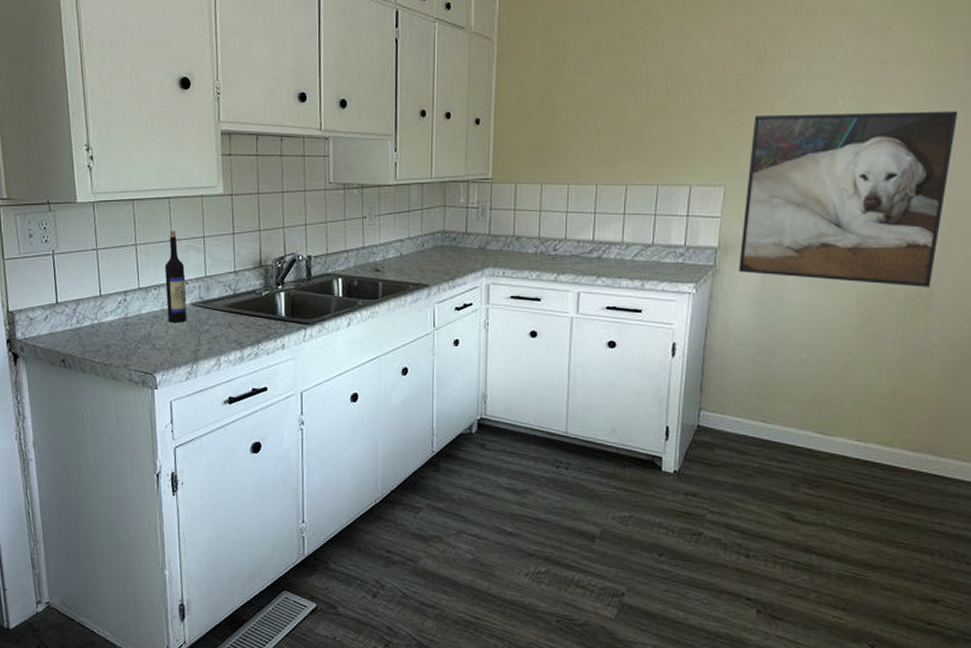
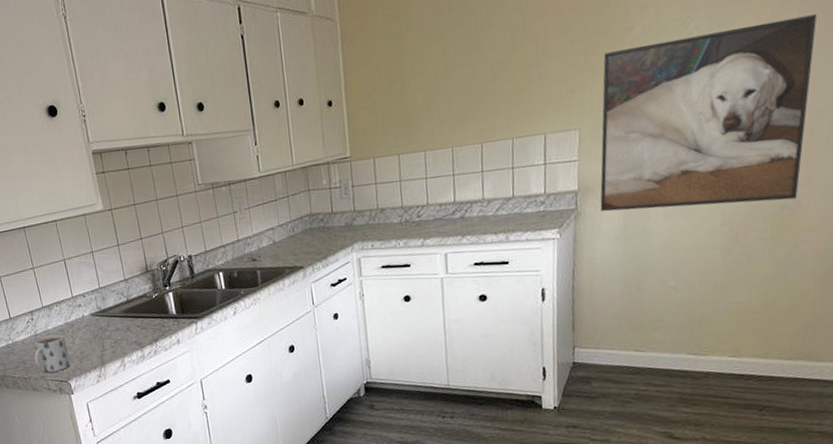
mug: none [119,320,160,362] -> present [34,334,70,373]
wine bottle: present [164,230,187,323] -> none [61,250,90,334]

